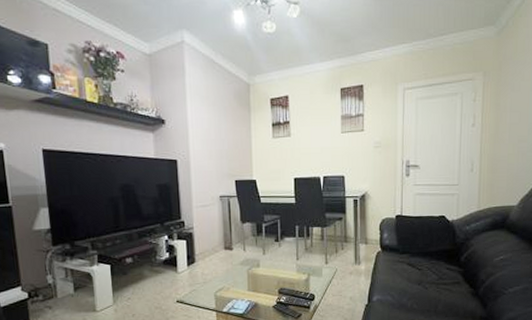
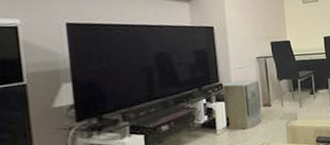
air purifier: none [184,219,223,272] -> present [223,79,262,130]

